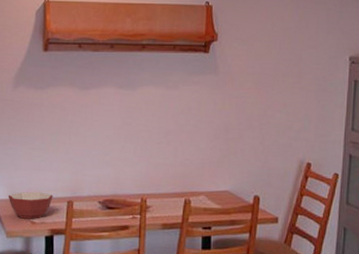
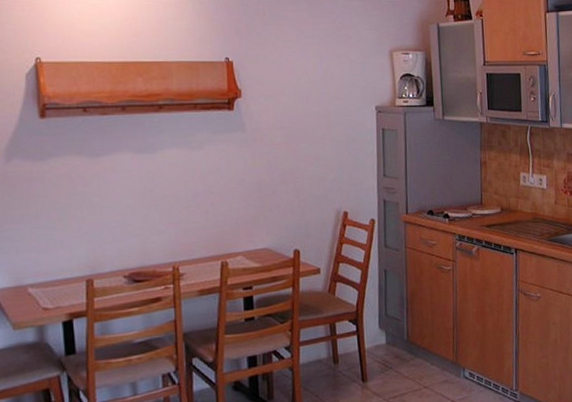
bowl: present [8,191,53,219] -> none [10,274,68,307]

